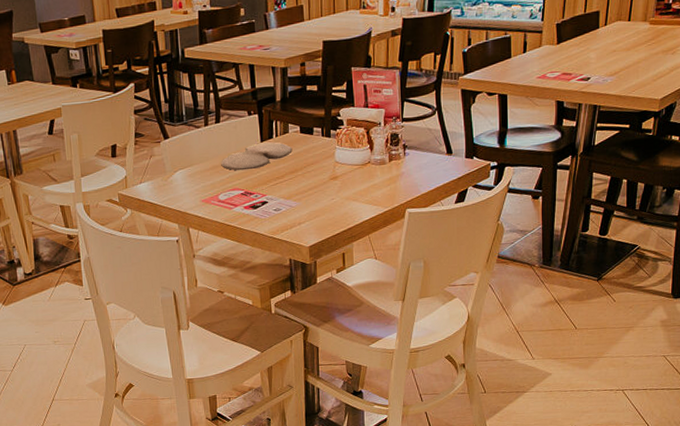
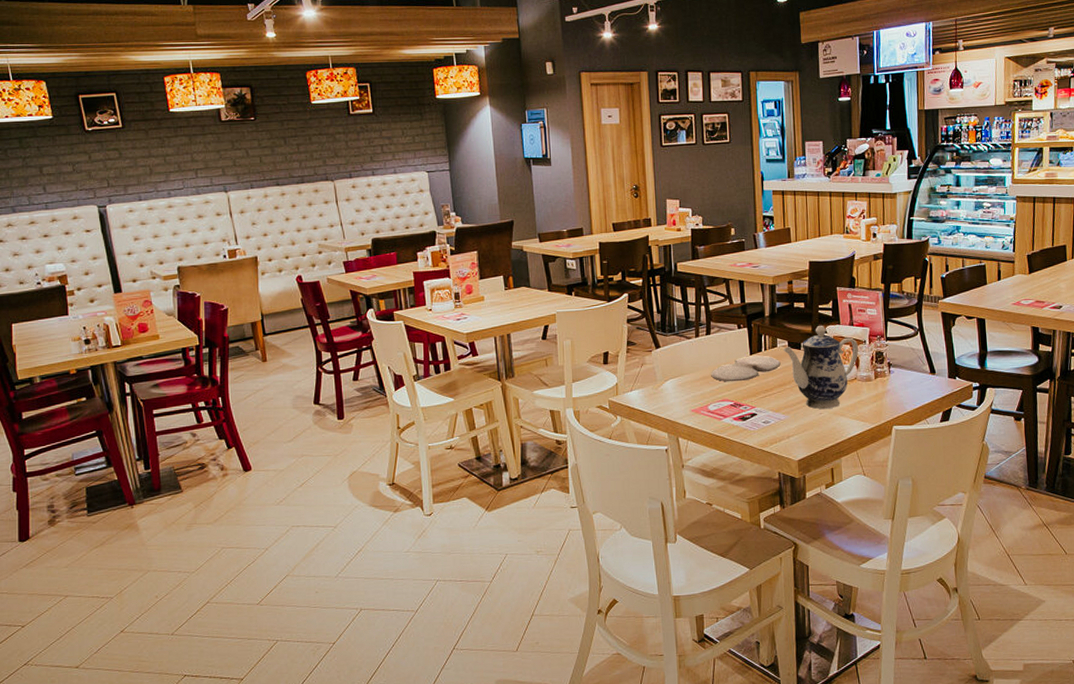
teapot: none [295,108,374,195] -> present [783,325,859,410]

